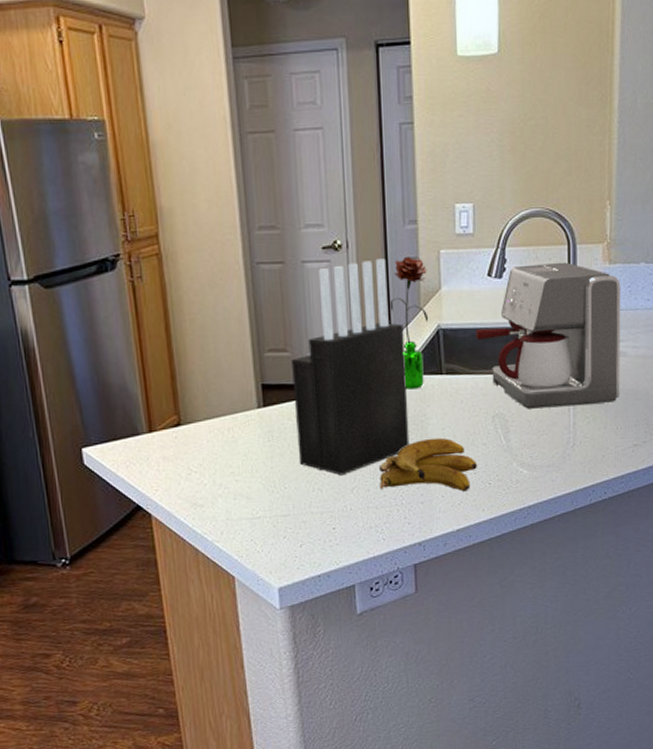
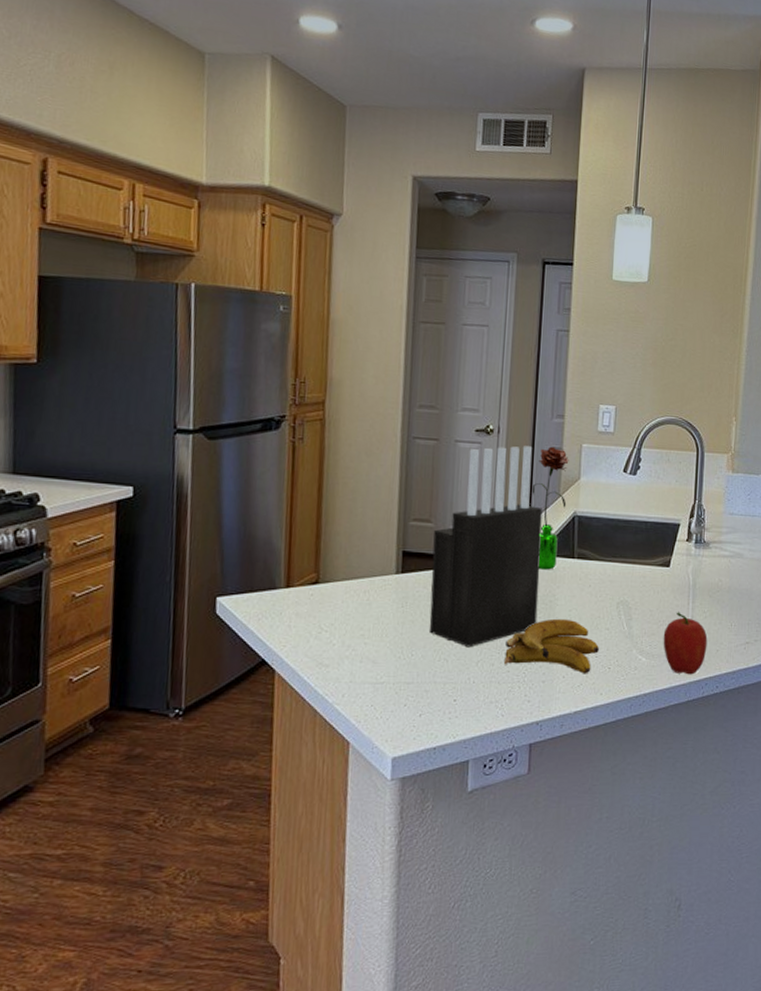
coffee maker: present [476,262,621,409] -> none [608,465,741,601]
fruit: none [544,419,592,483] -> present [663,612,708,675]

